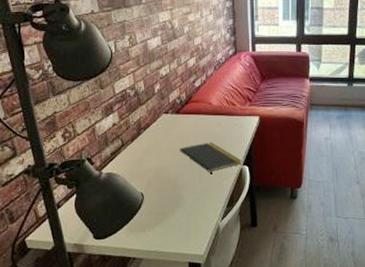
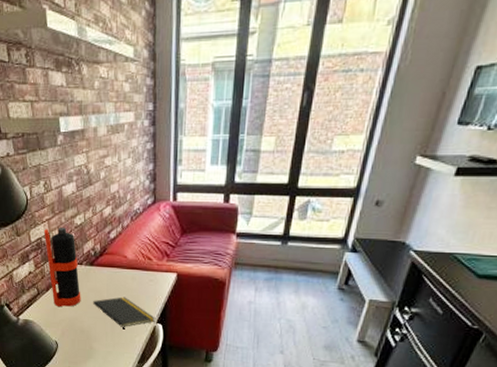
bottle: none [128,78,168,157] -> present [43,227,81,307]

